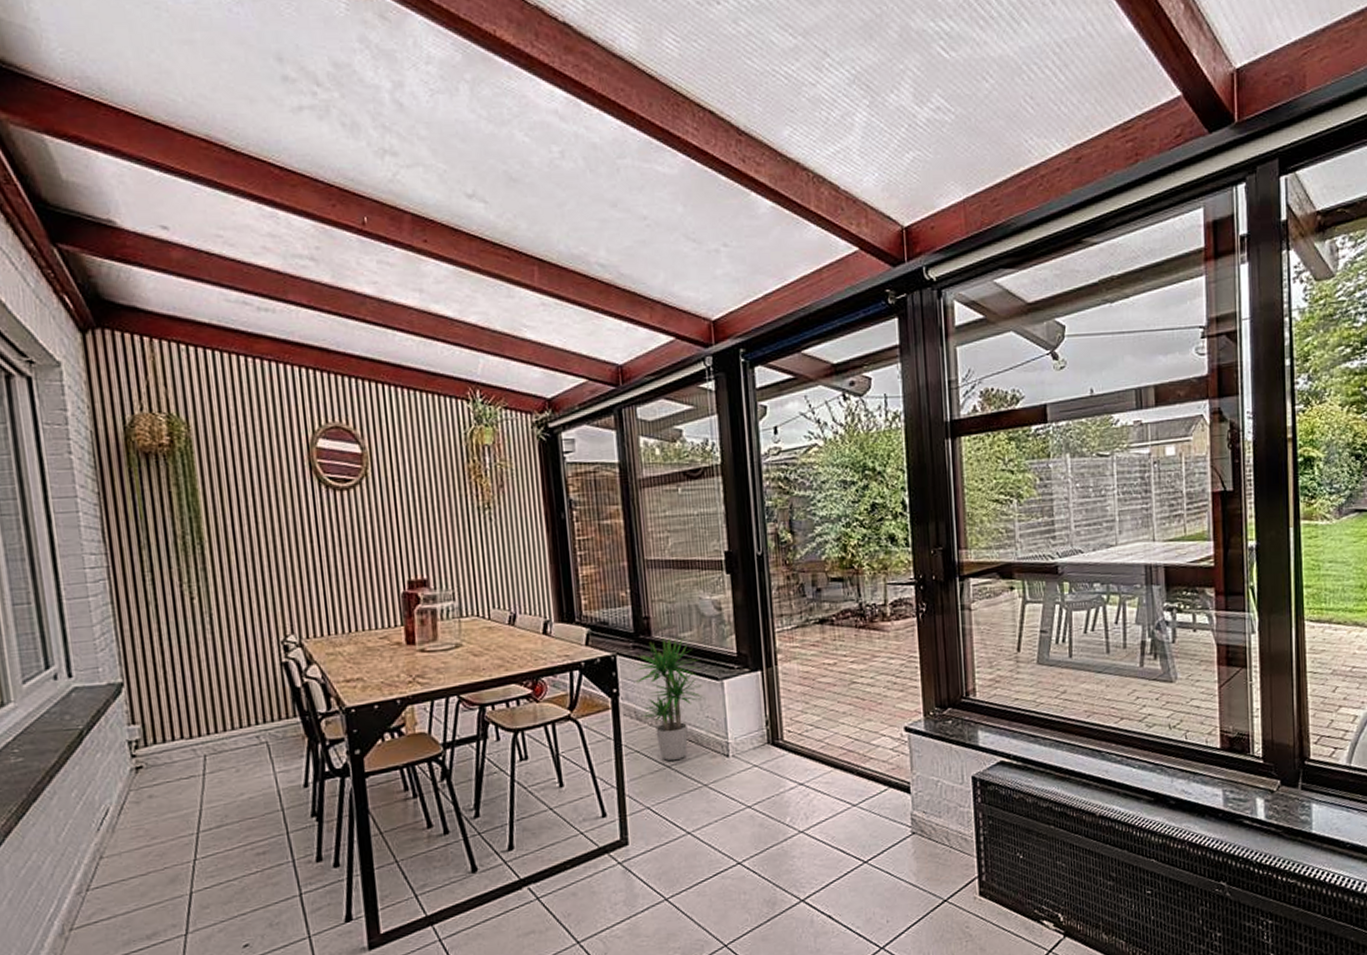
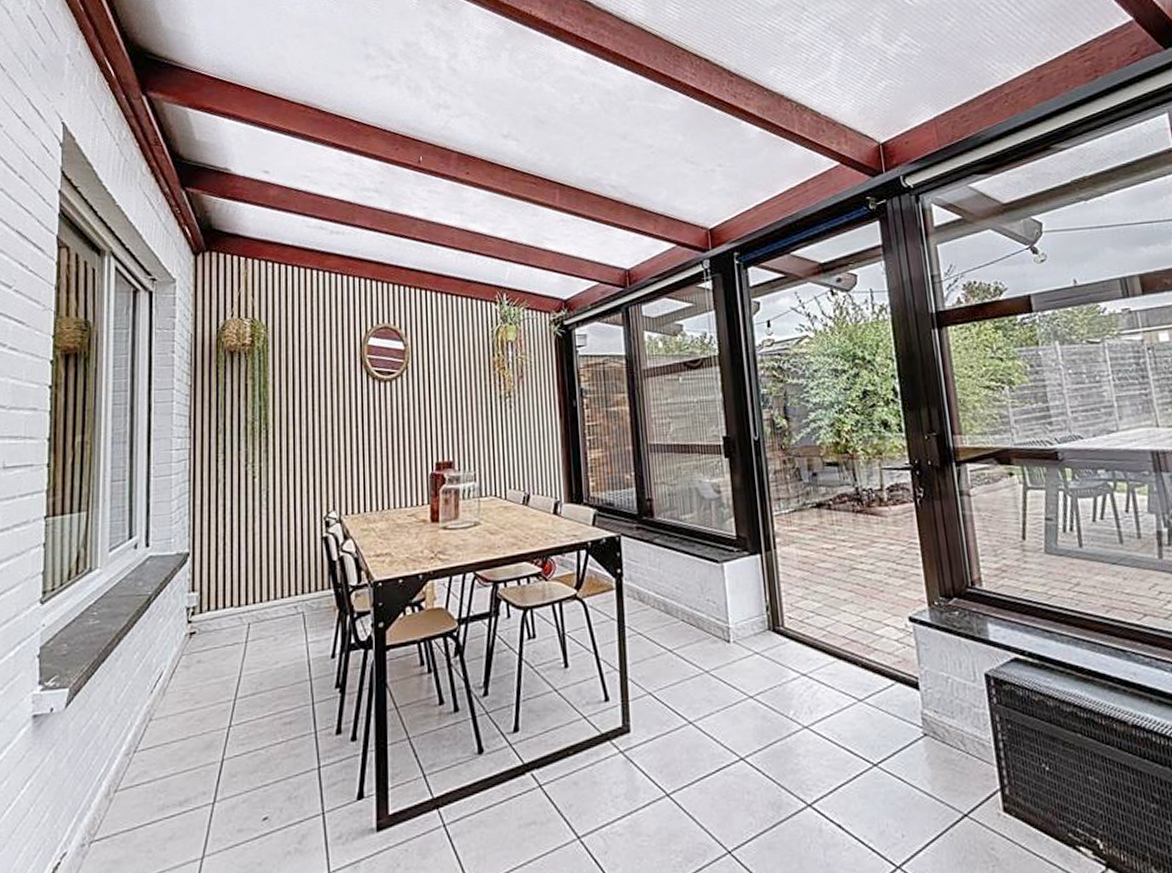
potted plant: present [633,637,704,761] -> none [637,519,705,645]

